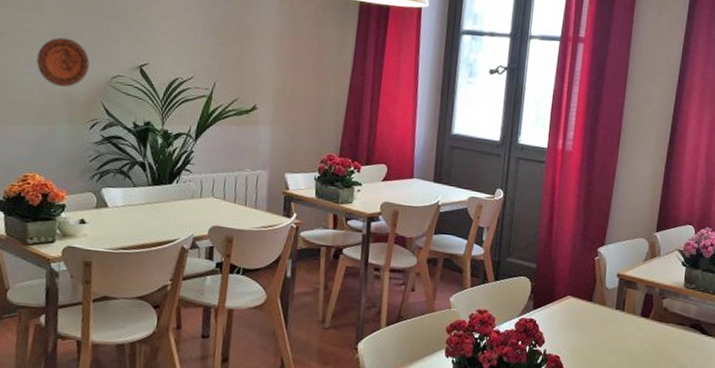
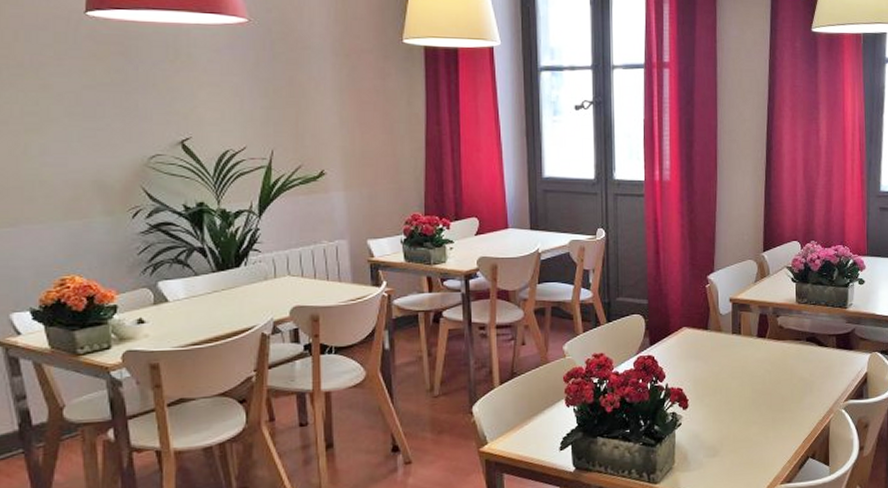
decorative plate: present [36,37,90,87] -> none [53,118,120,174]

